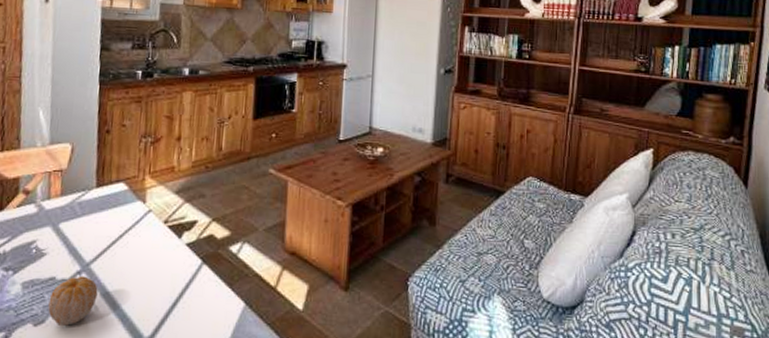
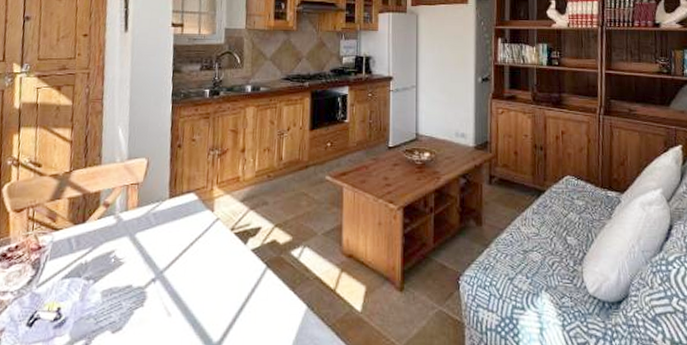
fruit: present [48,276,98,326] -> none [125,283,171,332]

